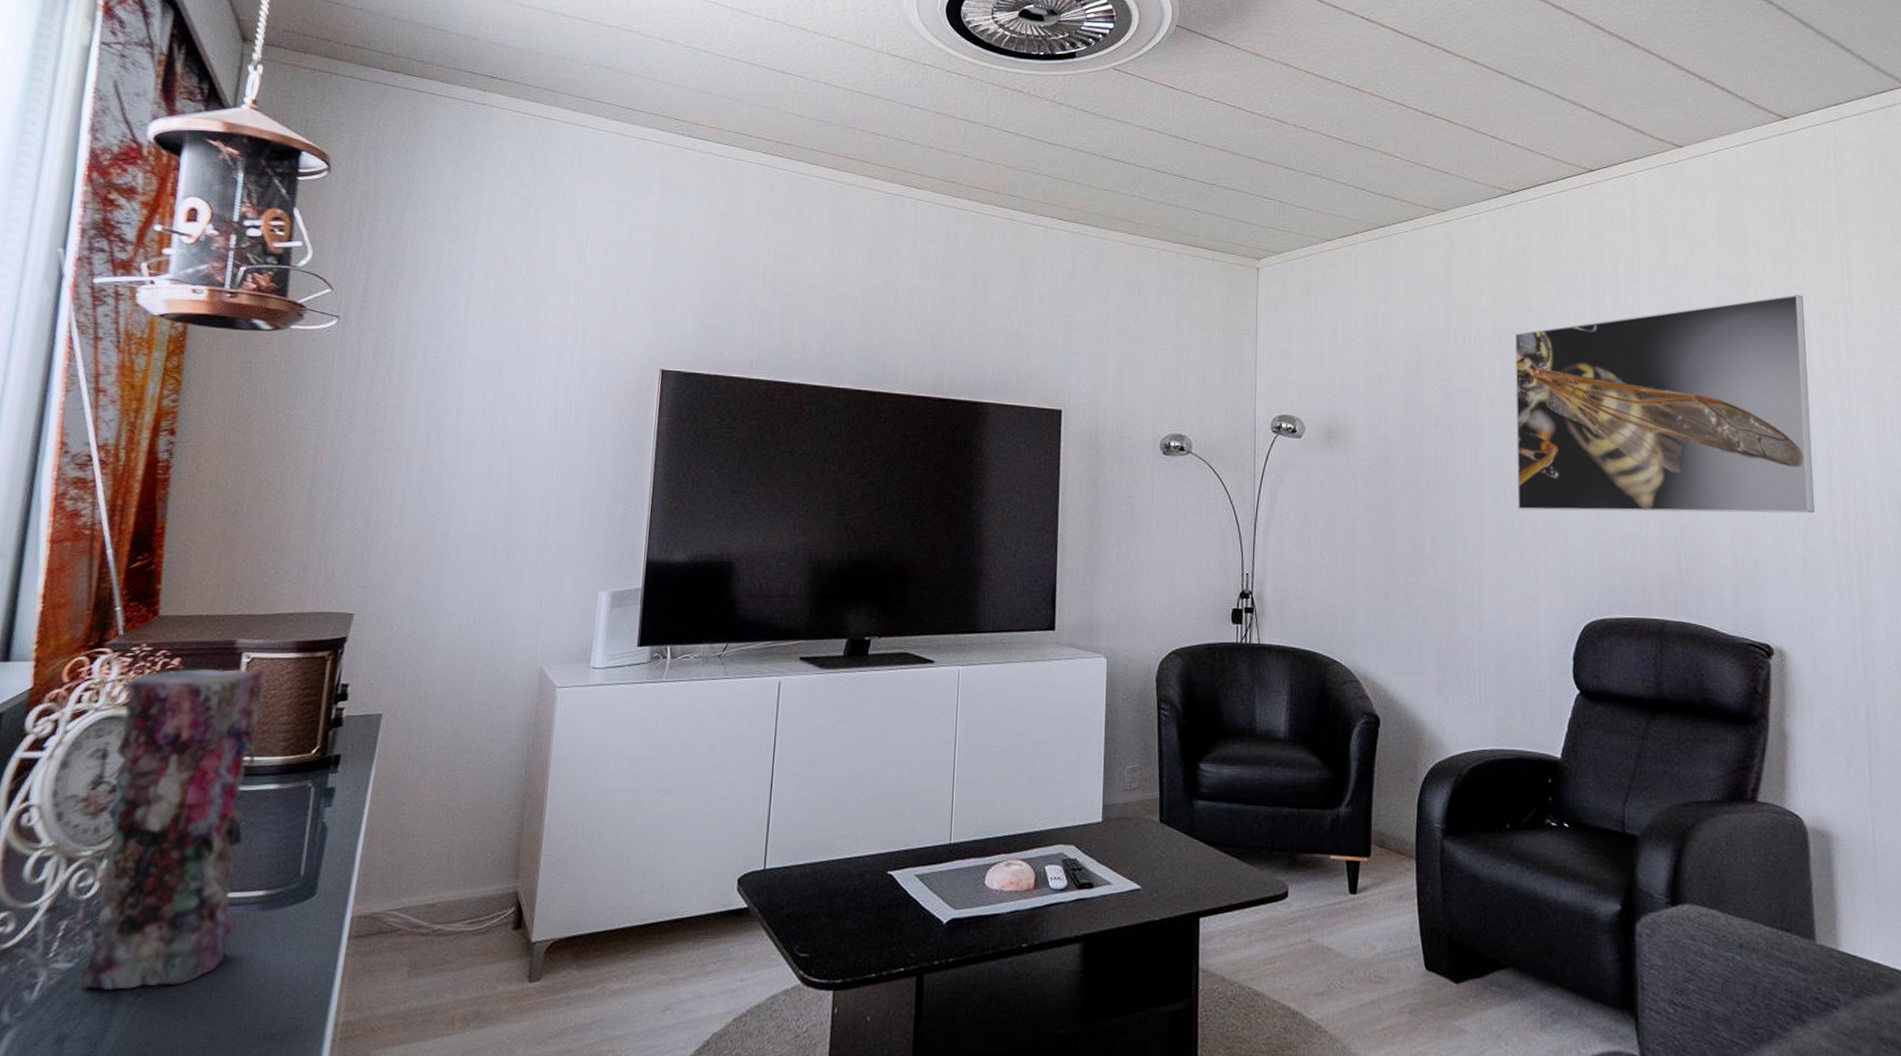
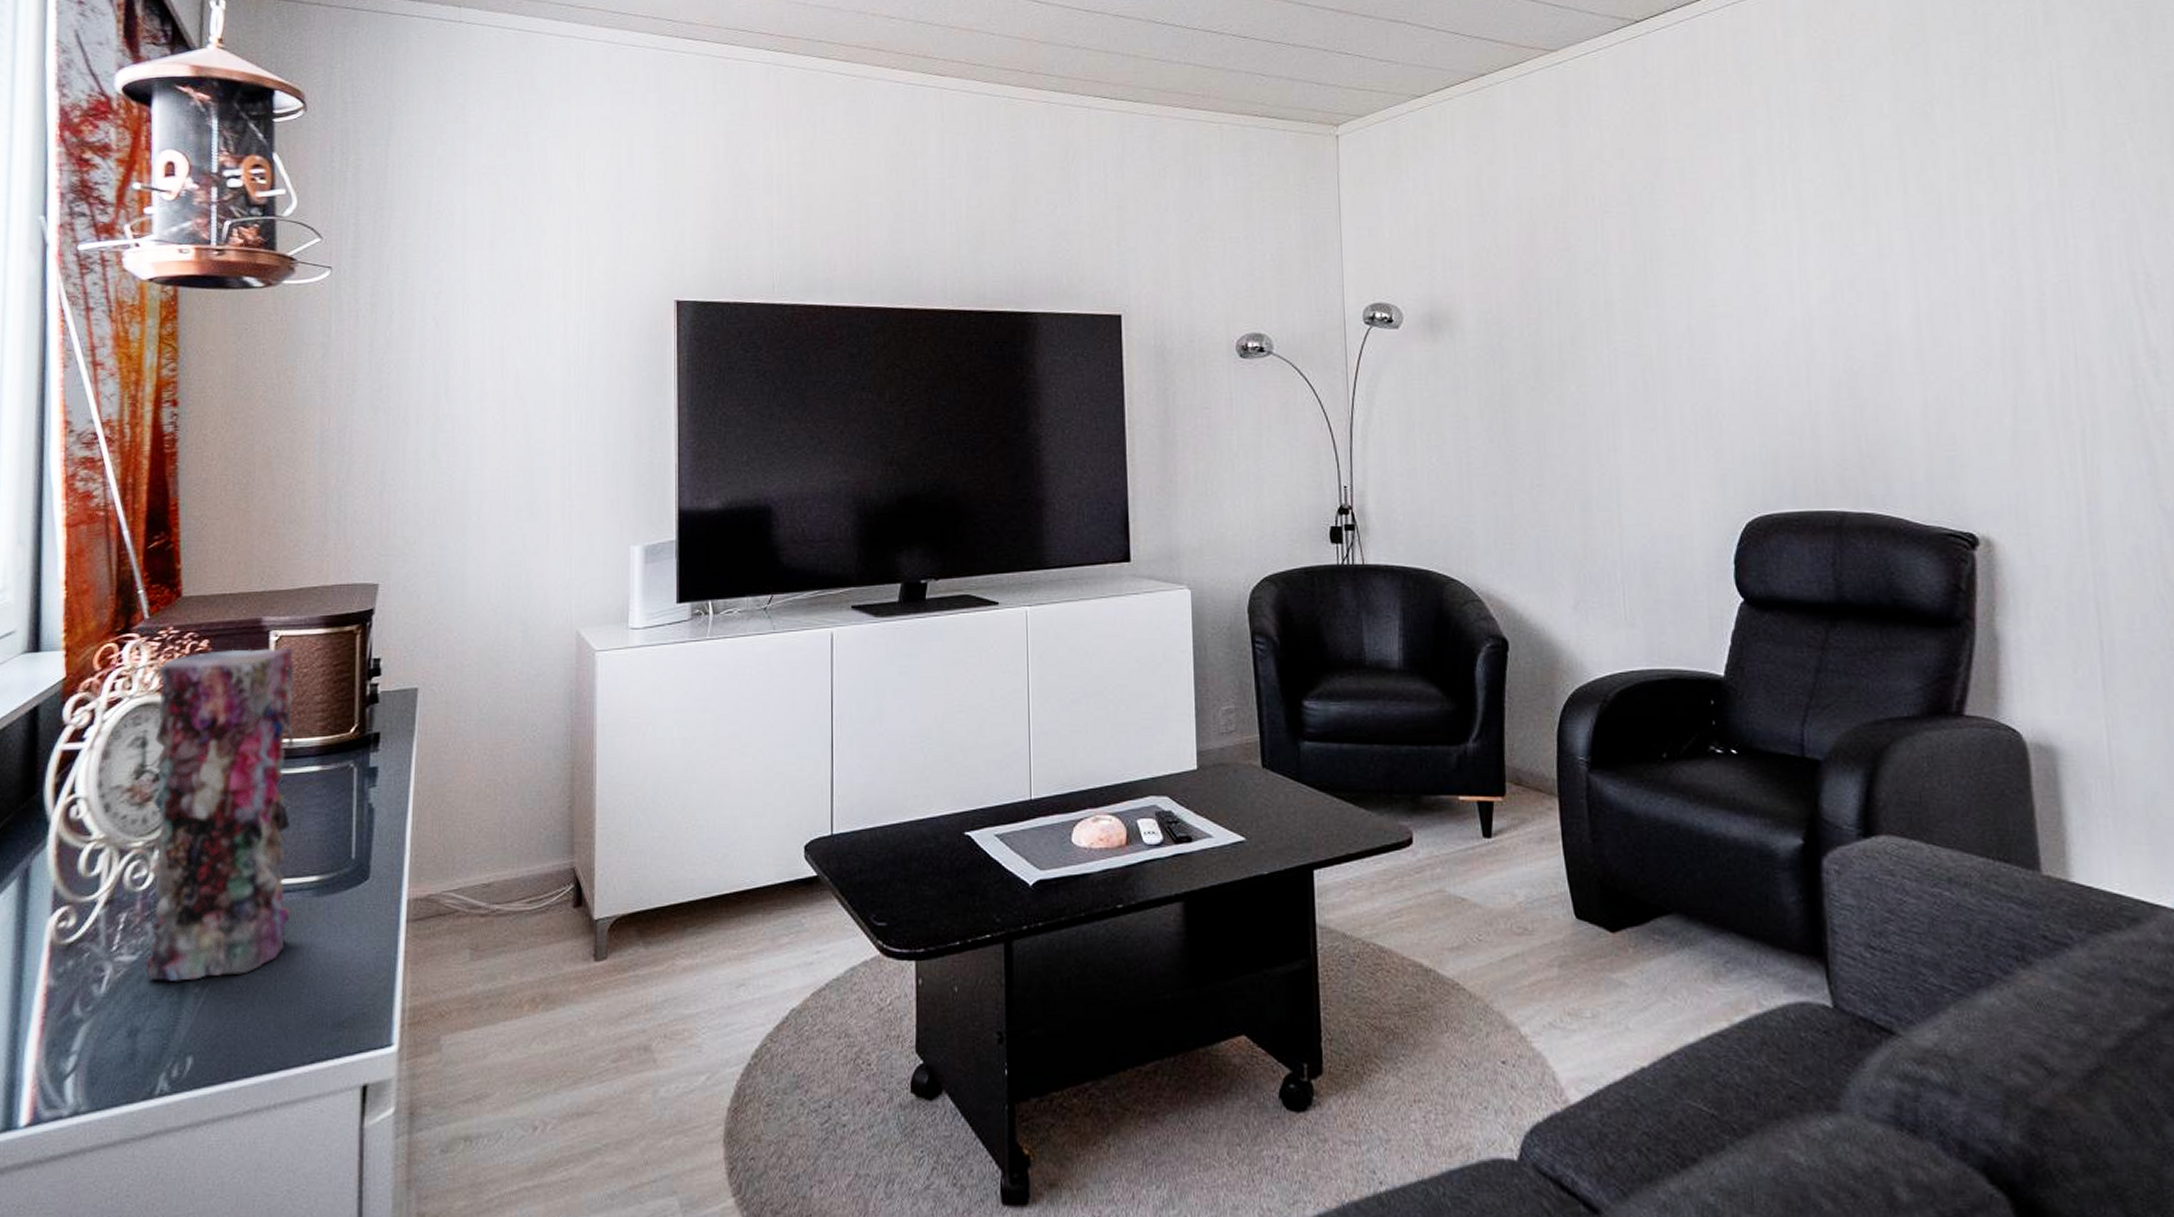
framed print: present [1514,294,1814,514] -> none [1647,116,2025,394]

